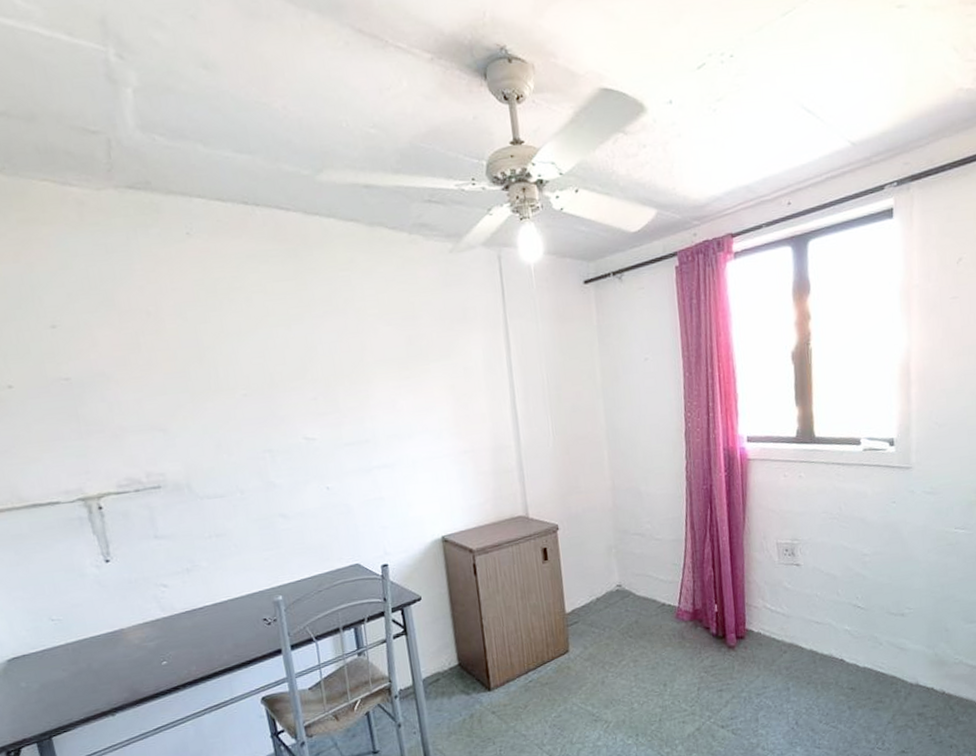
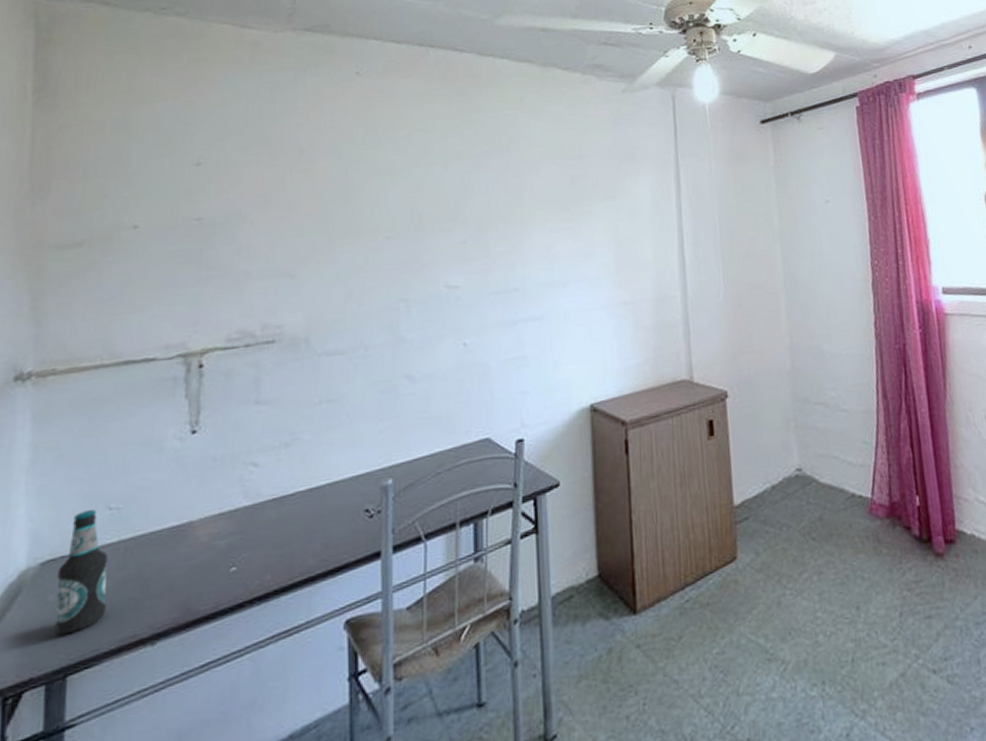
bottle: none [22,621,70,709] -> present [55,510,108,634]

